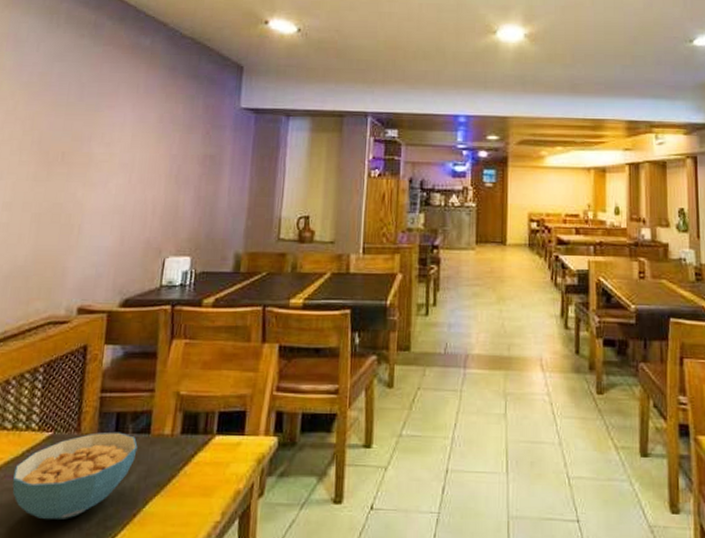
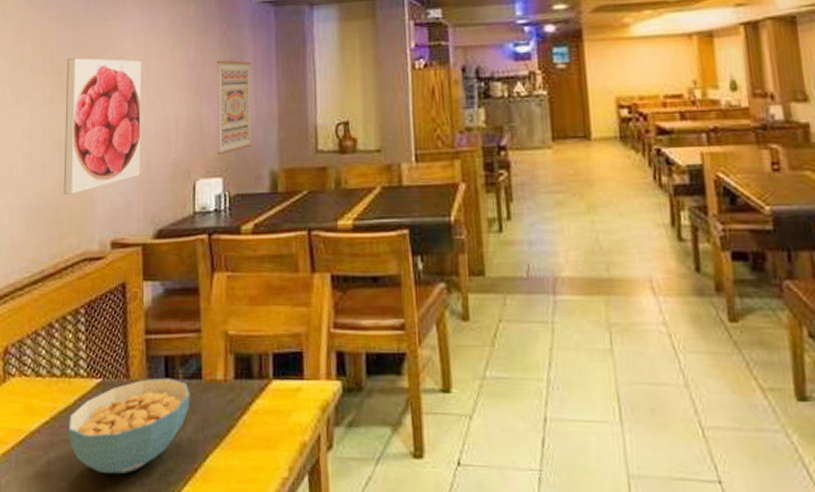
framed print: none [36,141,128,263] -> present [63,58,142,194]
wall art: none [189,156,229,236] -> present [217,60,252,154]

